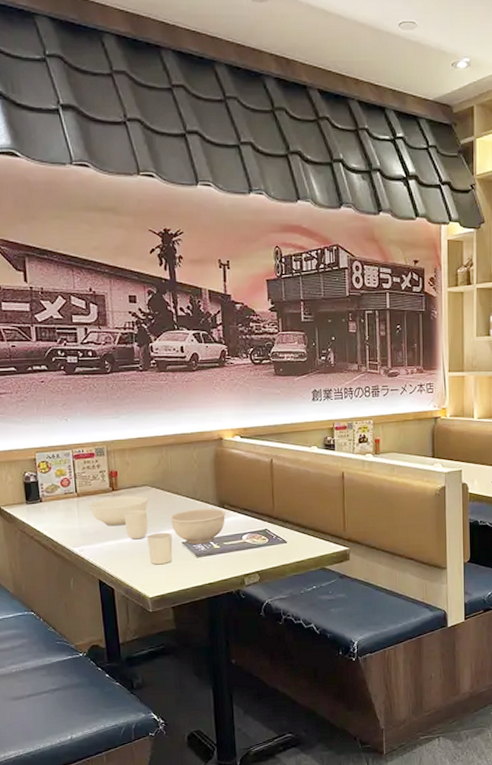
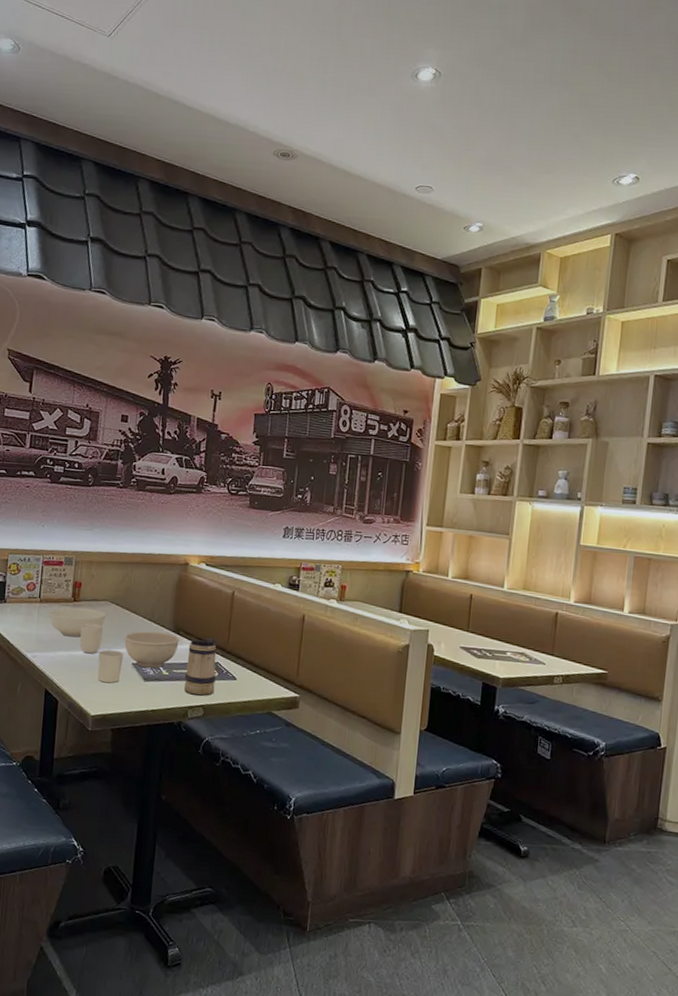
beer mug: none [235,507,267,563] -> present [184,637,217,696]

